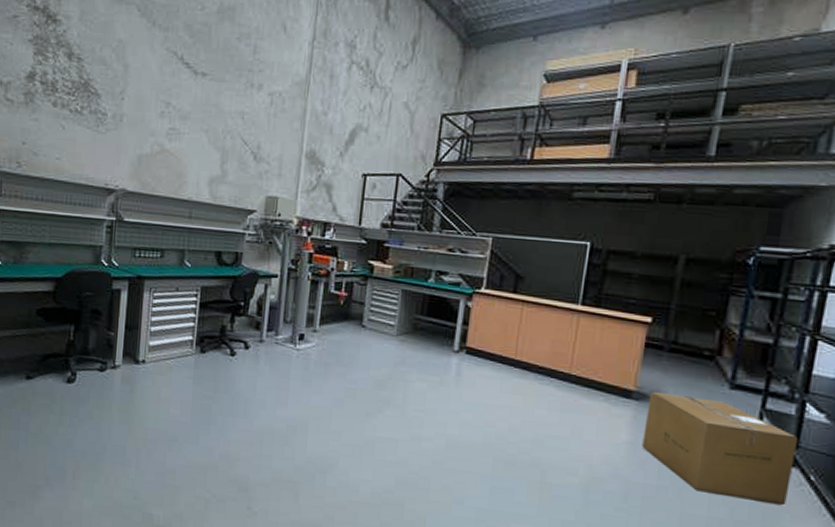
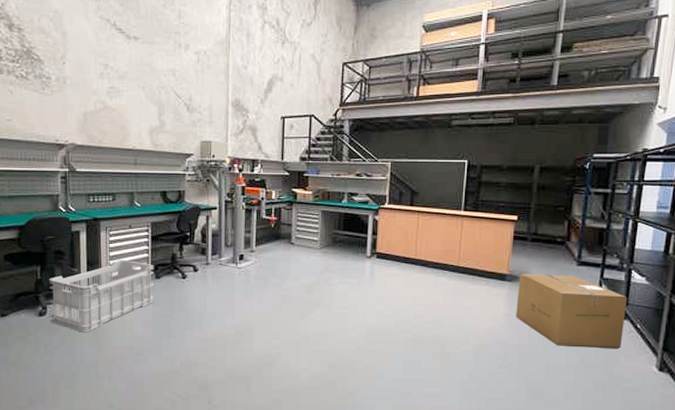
plastic crate: none [78,326,200,408] -> present [49,259,154,332]

